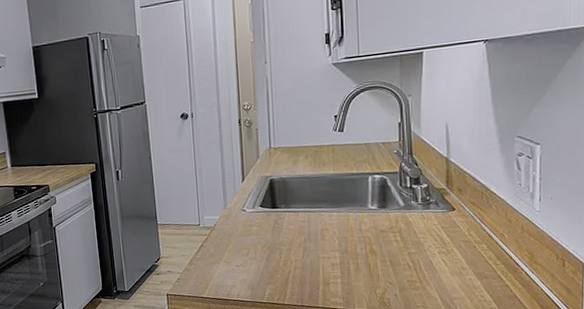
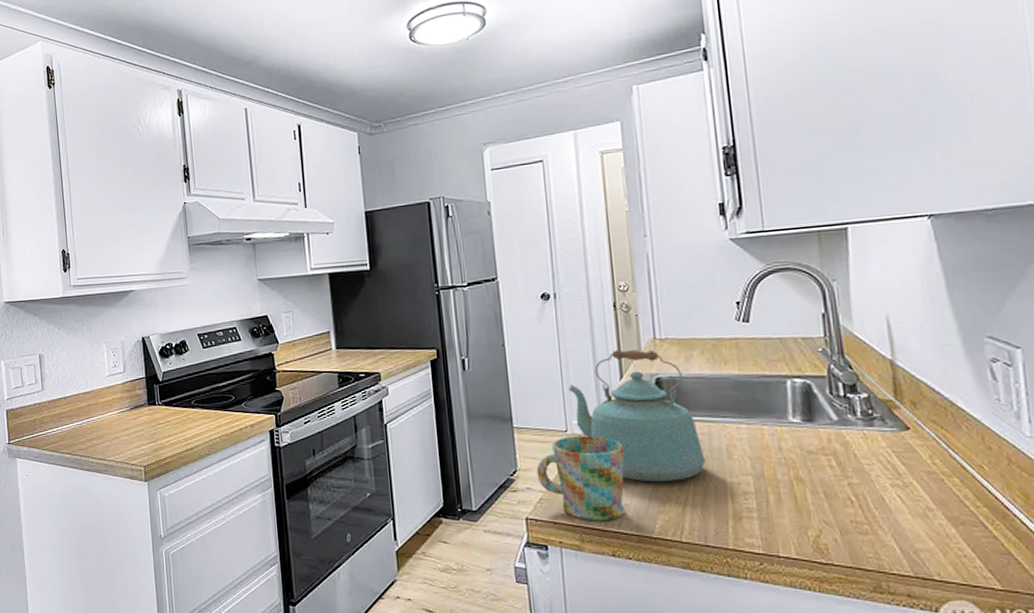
mug: none [175,227,244,293] -> present [536,435,626,521]
kettle: none [201,157,305,261] -> present [568,349,706,483]

